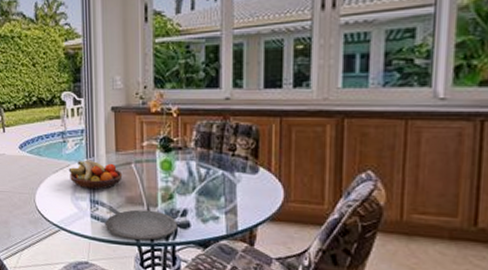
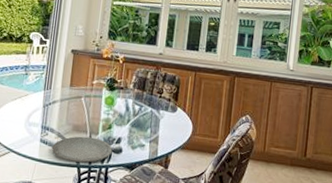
fruit bowl: present [68,159,123,190] -> none [26,91,73,118]

